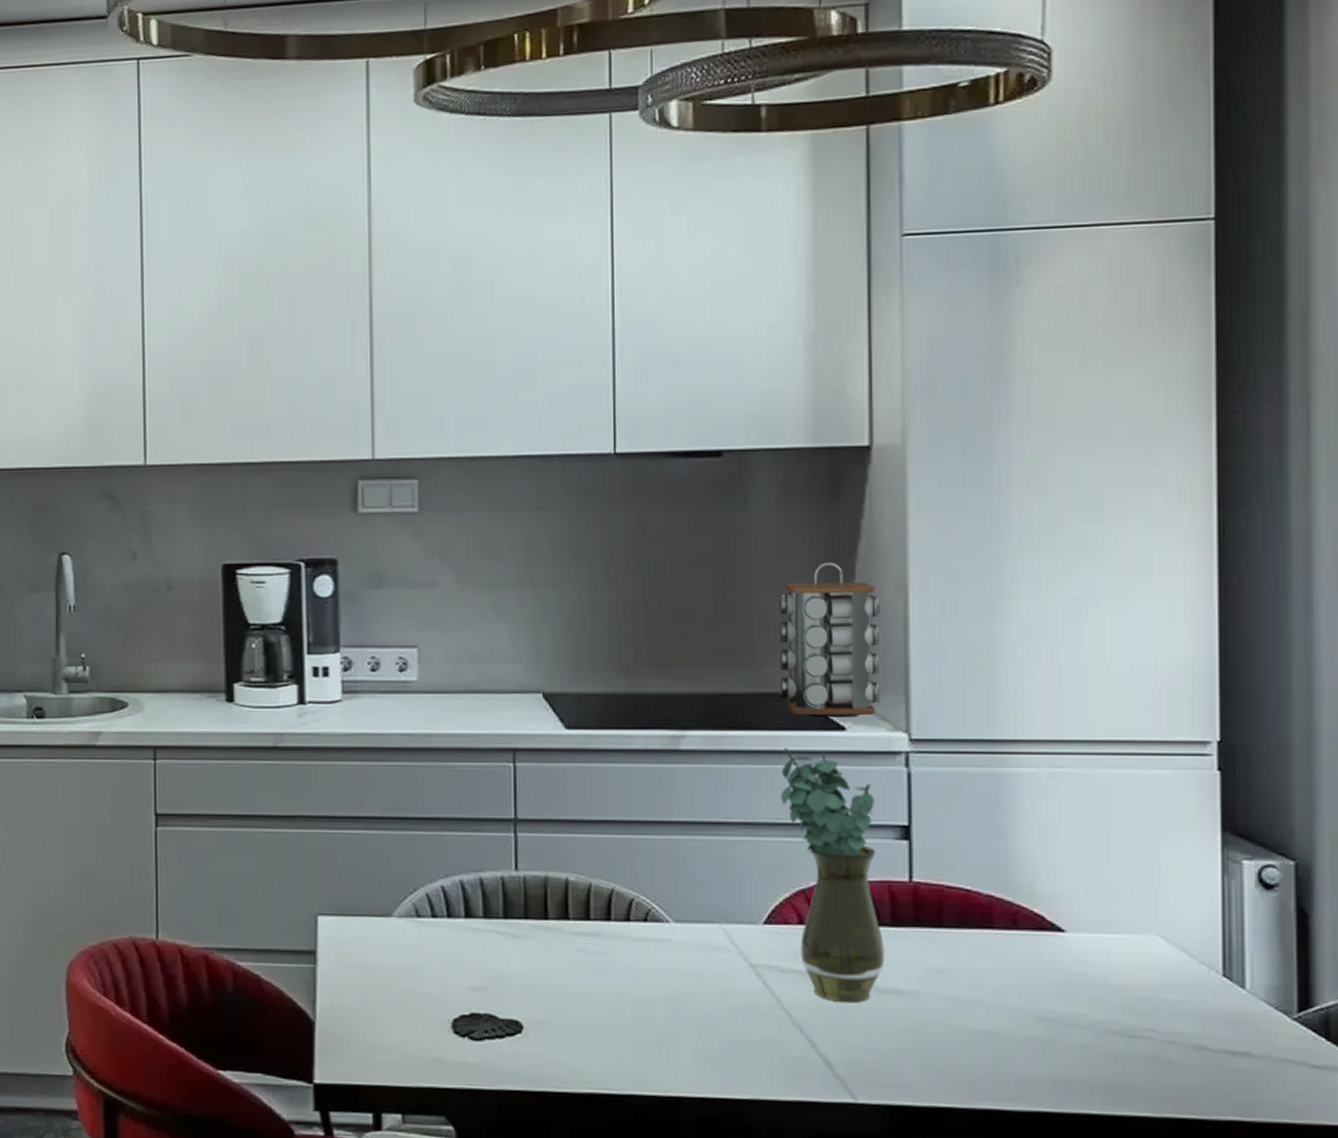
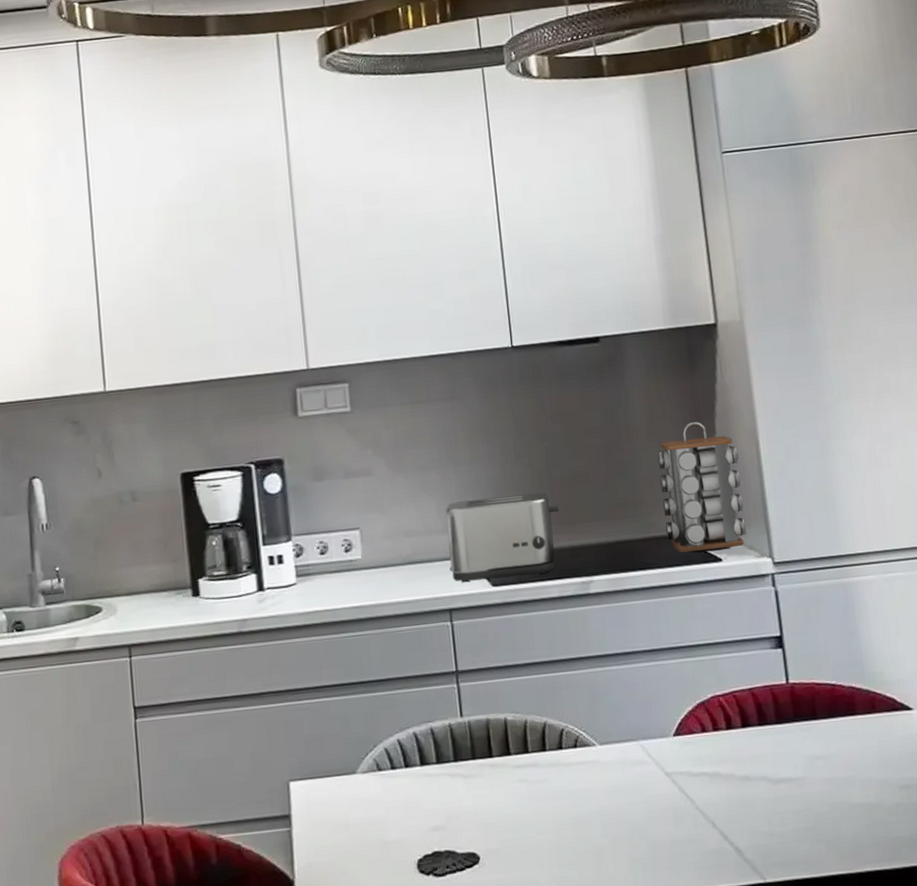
toaster: none [518,627,654,720] -> present [445,492,560,582]
vase: present [781,747,885,1002] -> none [674,581,775,796]

